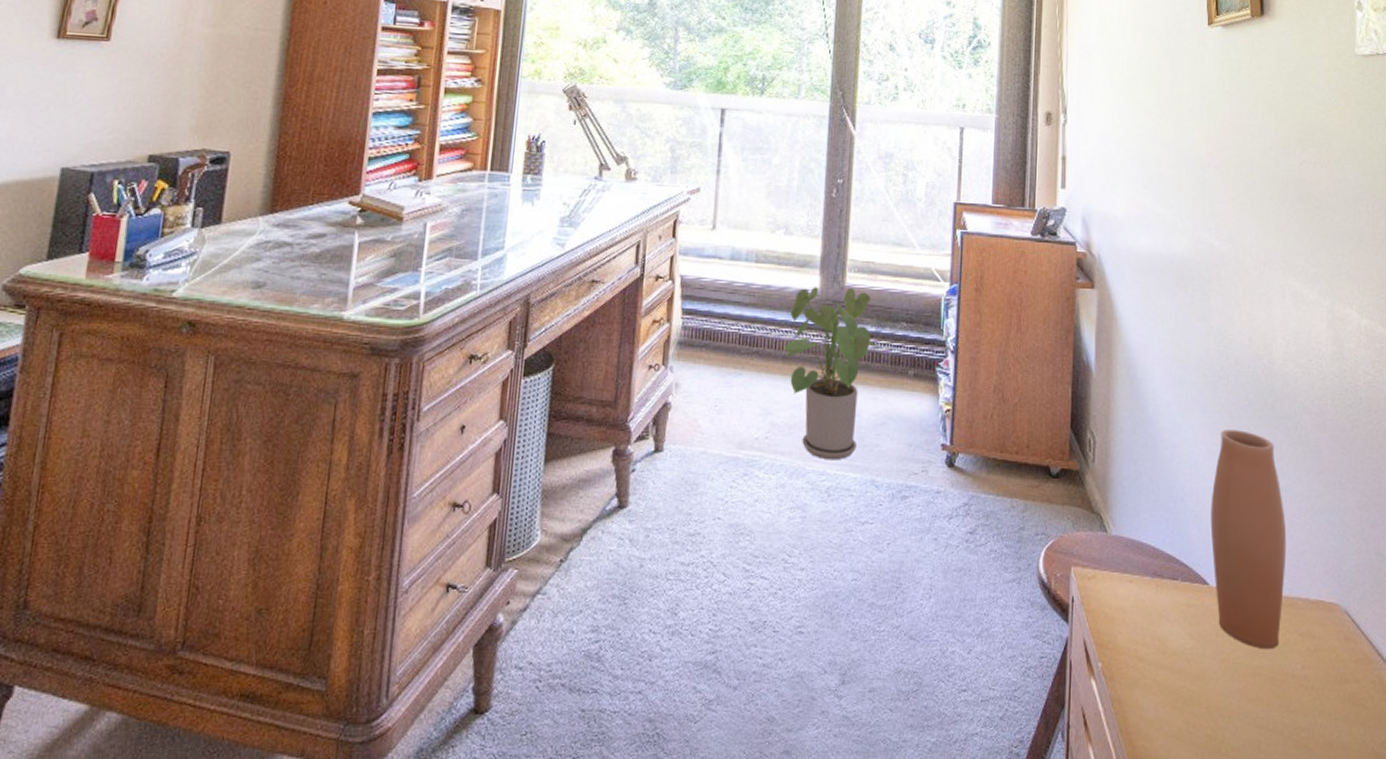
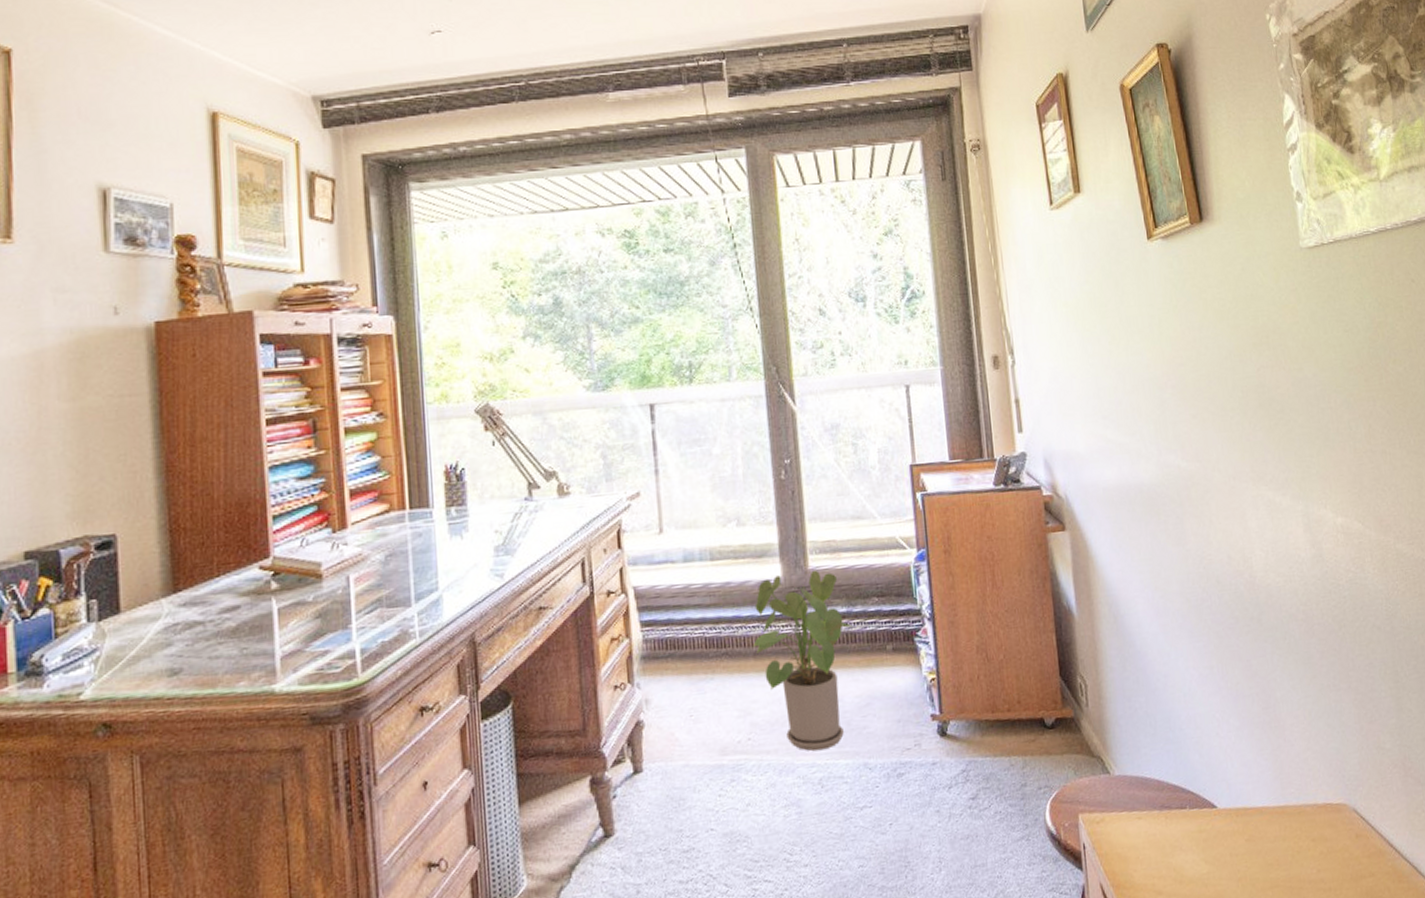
vase: present [1210,430,1287,650] -> none [1209,649,1293,861]

